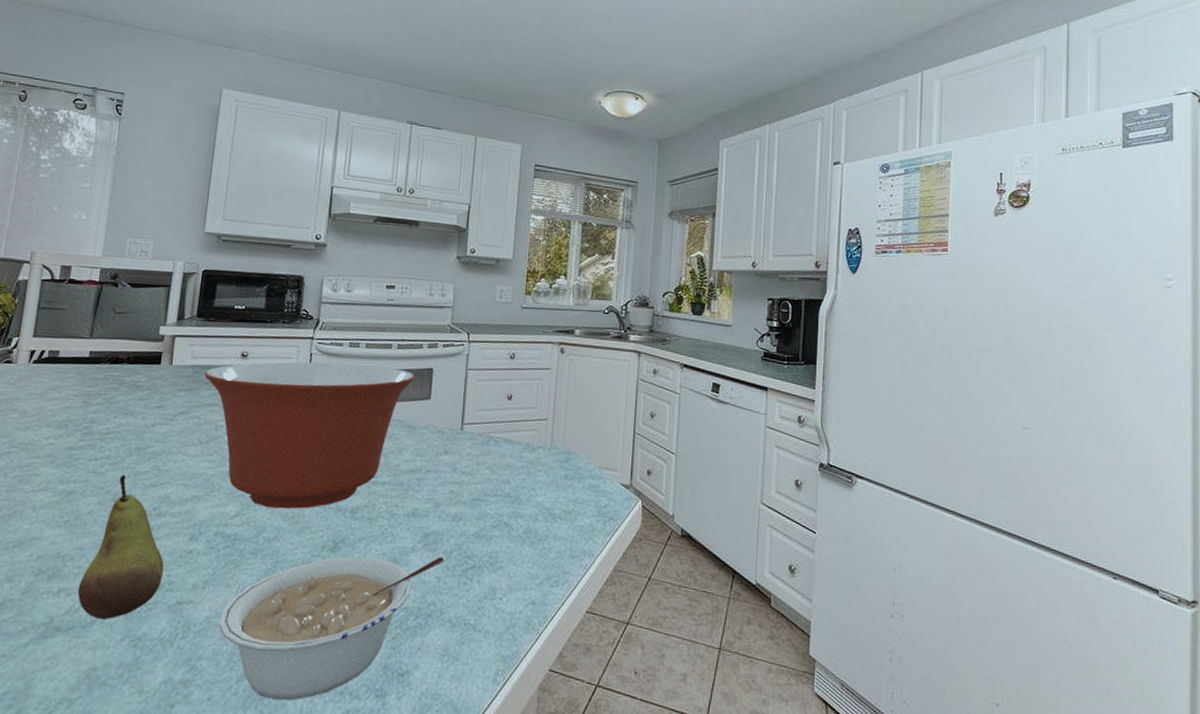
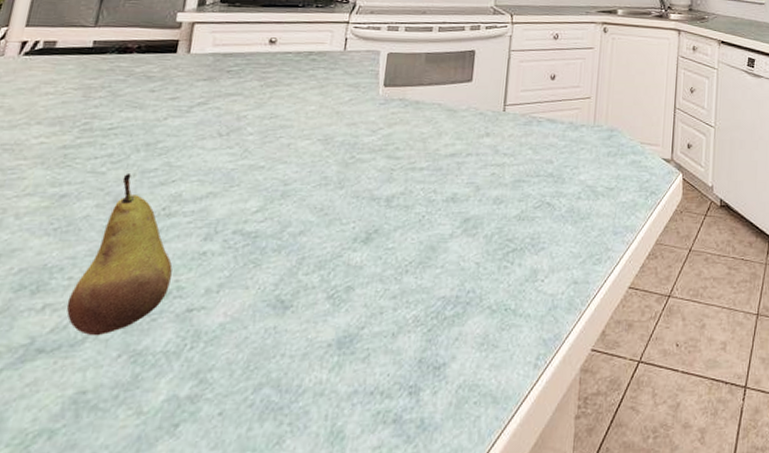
mixing bowl: present [204,362,416,509] -> none [226,47,457,201]
legume: present [219,556,445,700] -> none [234,241,485,407]

